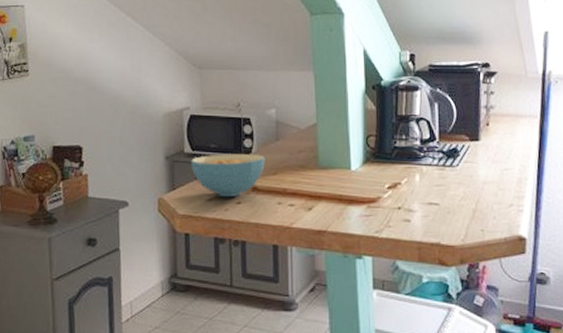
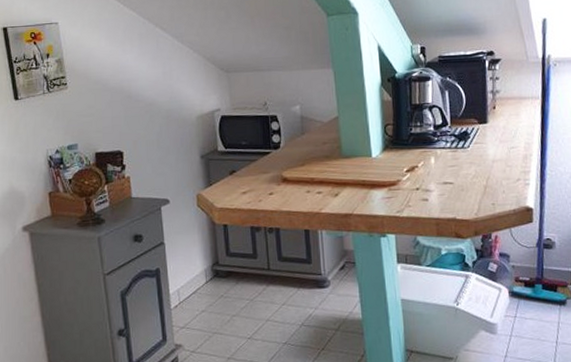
cereal bowl: present [191,153,265,198] -> none [225,147,293,190]

